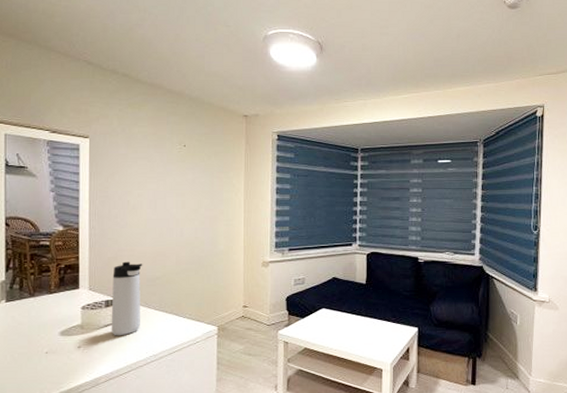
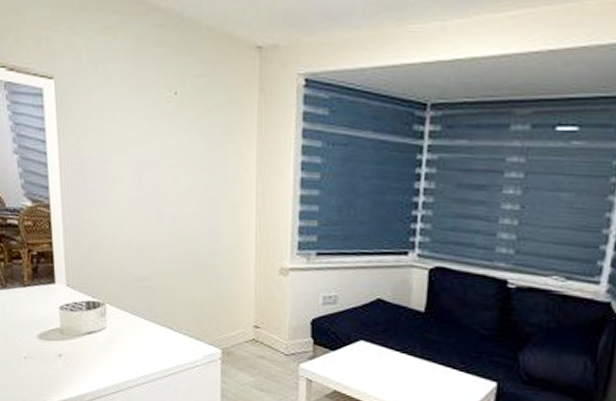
thermos bottle: present [111,261,143,336] -> none [92,253,128,348]

